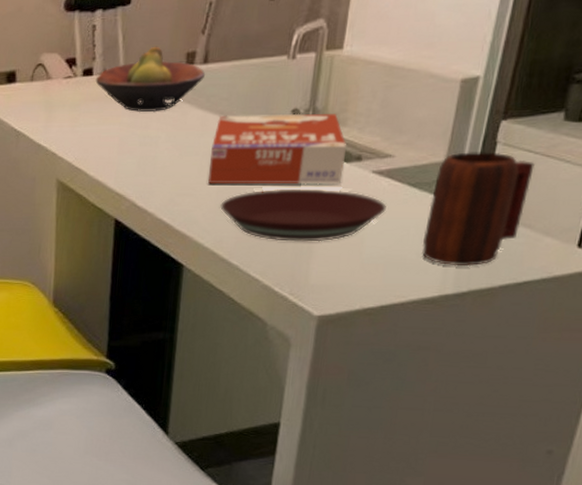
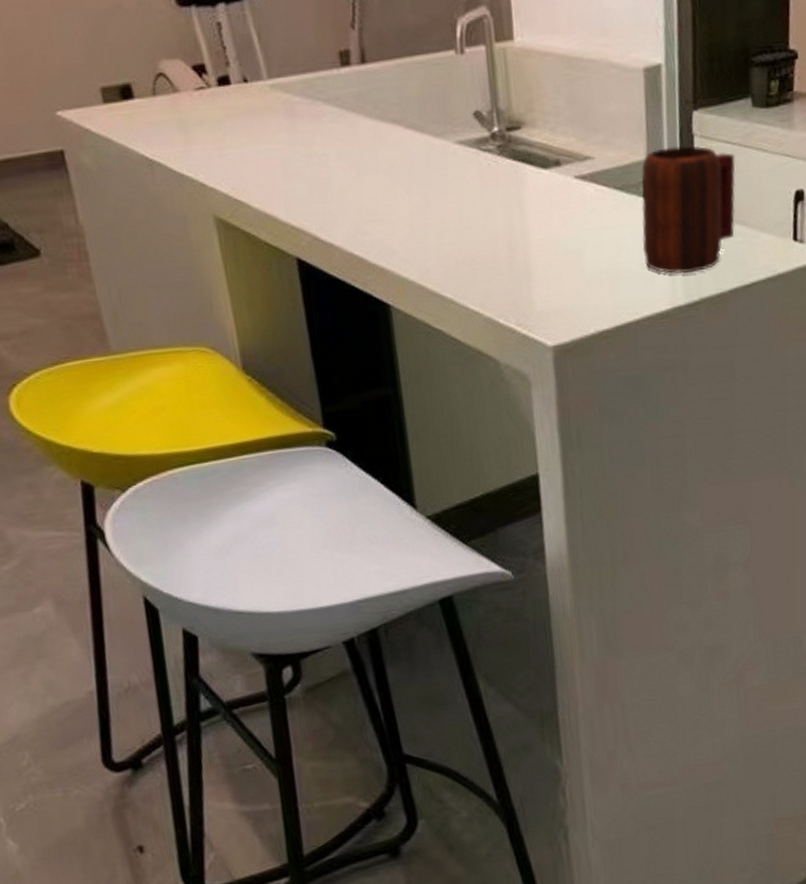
fruit bowl: present [95,46,206,113] -> none [235,45,367,126]
cereal box: present [208,113,347,185] -> none [391,114,544,205]
plate: present [220,188,387,242] -> none [417,200,598,266]

